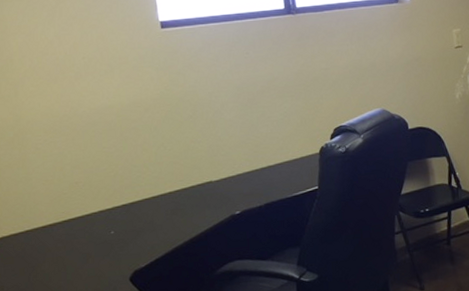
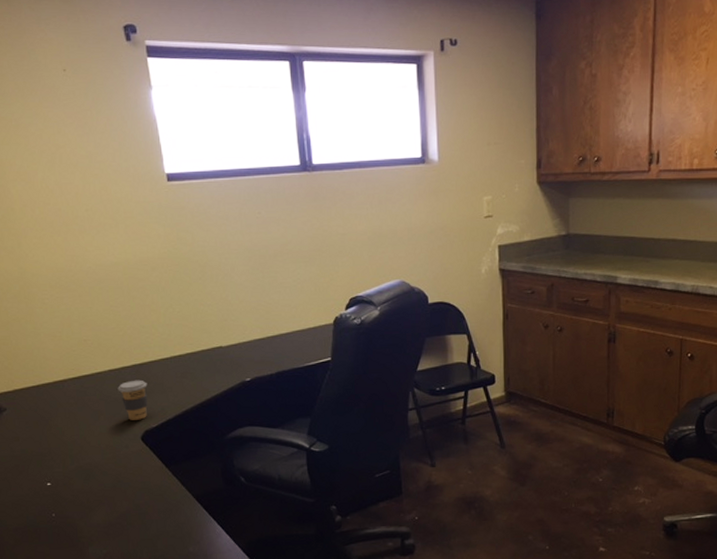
coffee cup: none [107,219,138,261] -> present [117,379,148,420]

